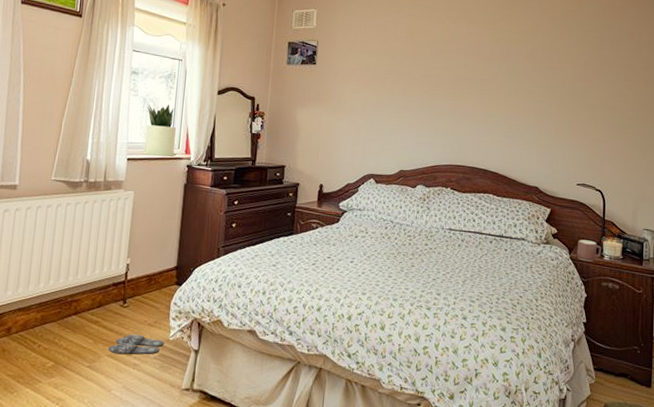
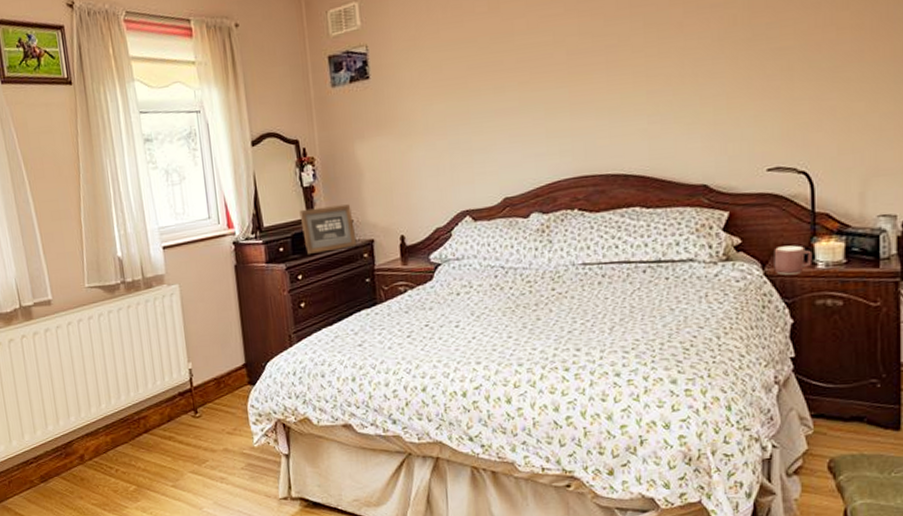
slippers: present [109,334,165,355] -> none [190,445,250,469]
planter: present [141,103,177,157] -> none [172,171,218,239]
picture frame: none [245,150,286,187] -> present [299,204,357,255]

